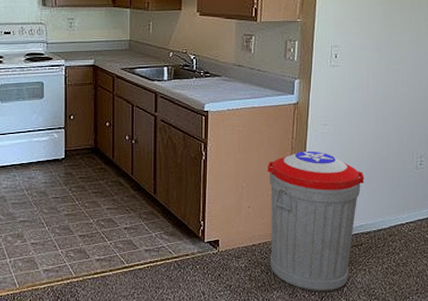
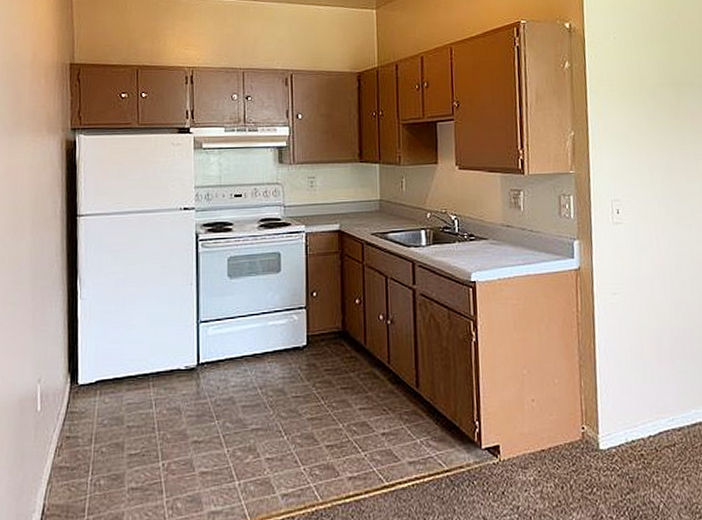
trash can: present [268,151,364,292] -> none [551,326,669,511]

